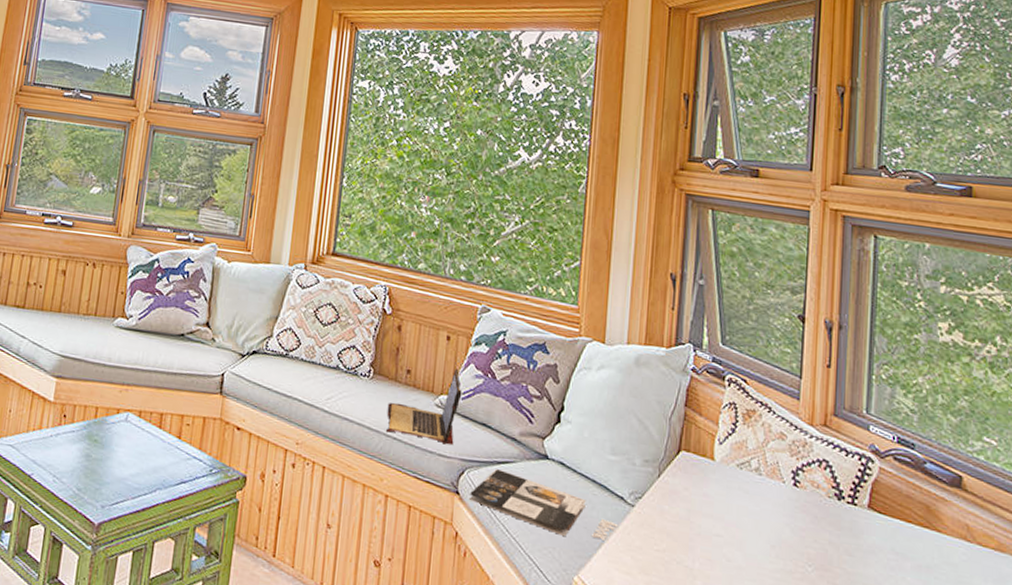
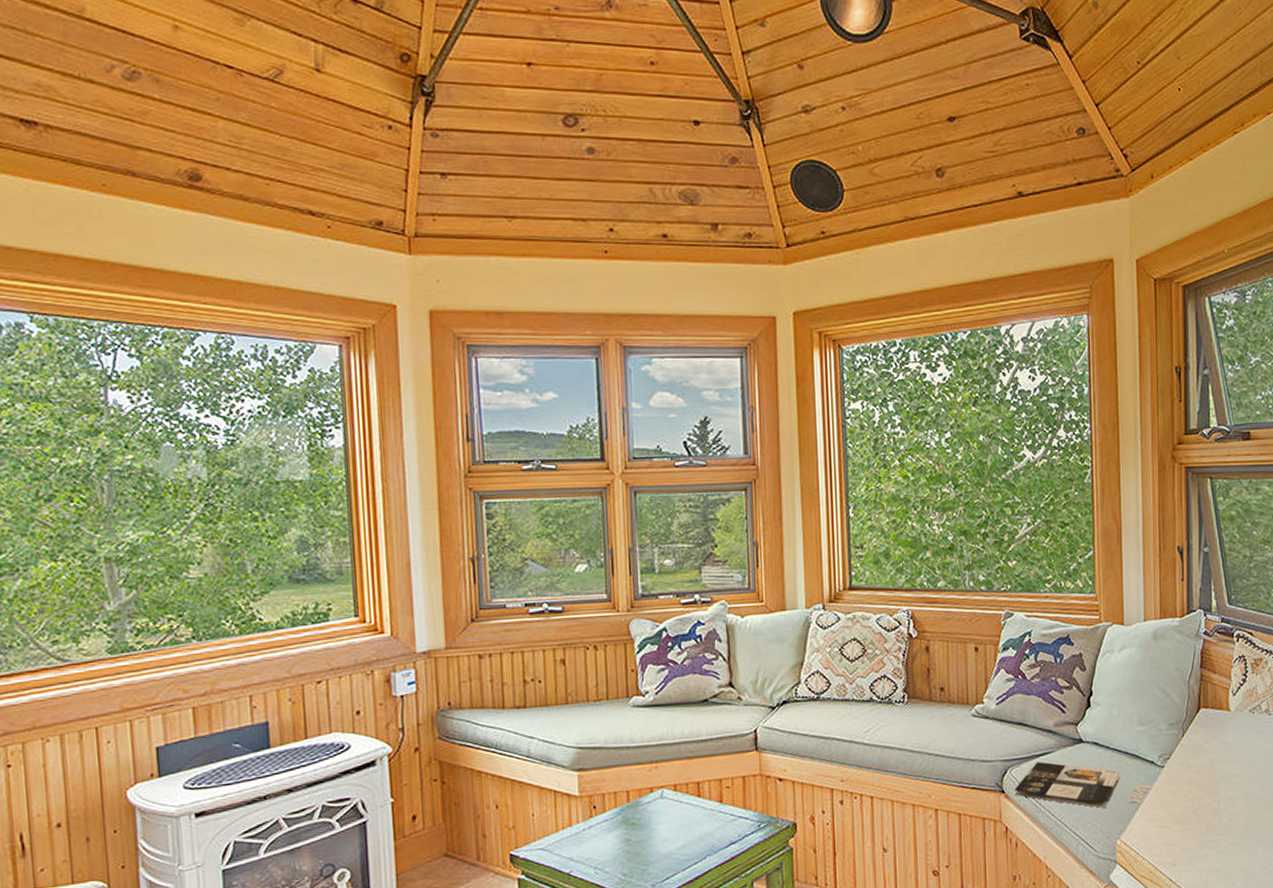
laptop: present [386,369,462,446] -> none [926,677,996,751]

